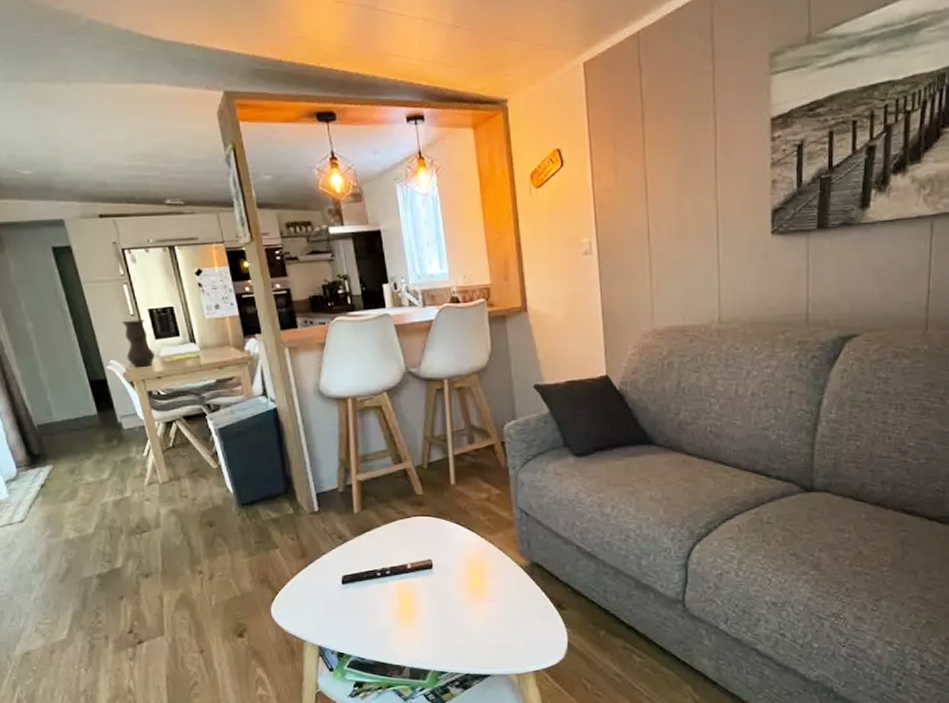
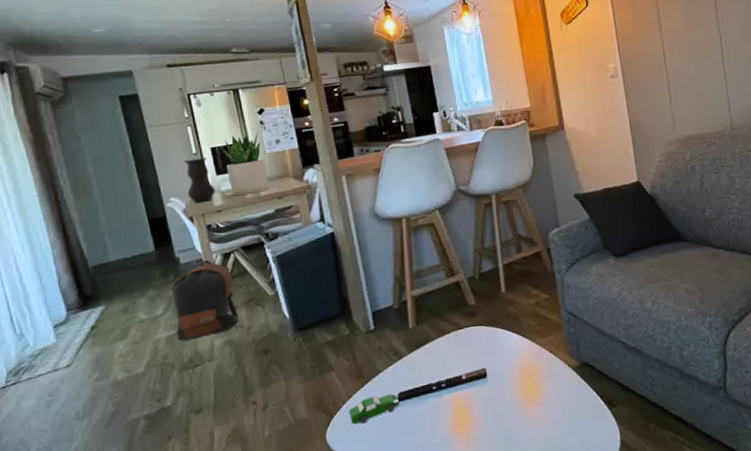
backpack: none [116,427,184,506] -> present [172,259,240,341]
planter: none [159,291,208,363] -> present [222,129,268,196]
toy car: none [293,576,344,602] -> present [349,394,400,425]

